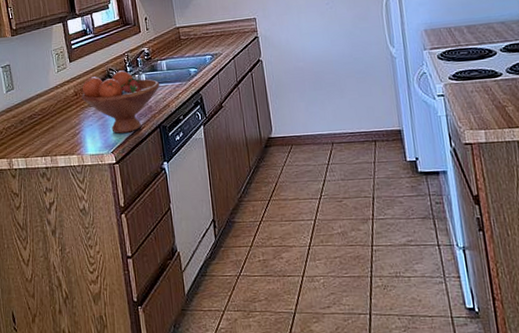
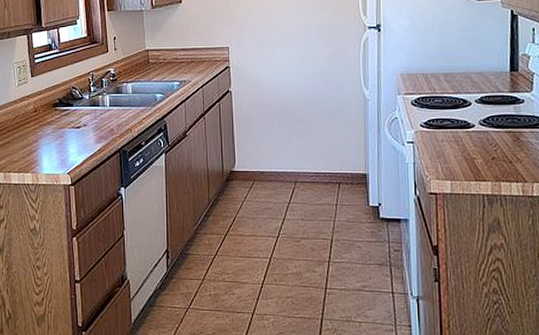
fruit bowl: present [81,70,160,134] -> none [41,90,124,154]

